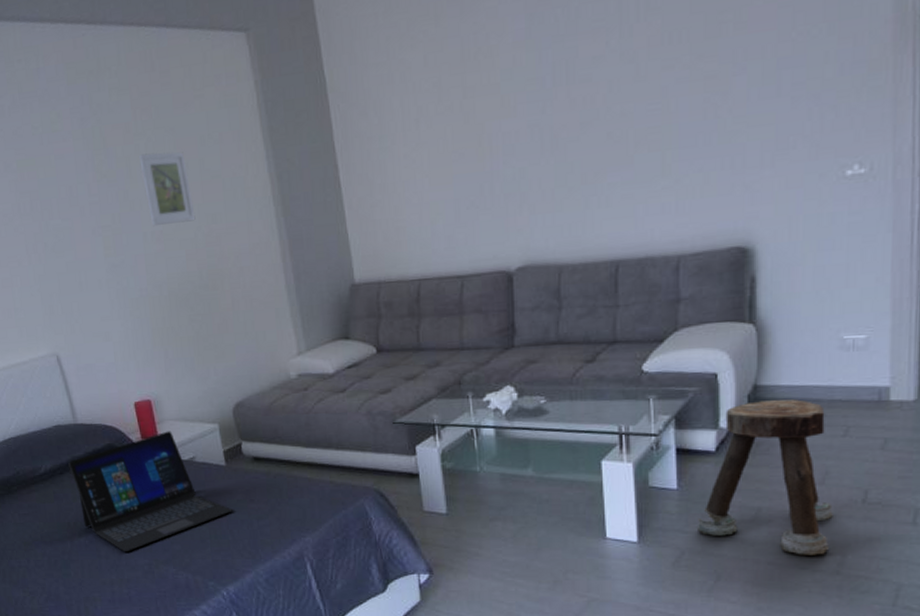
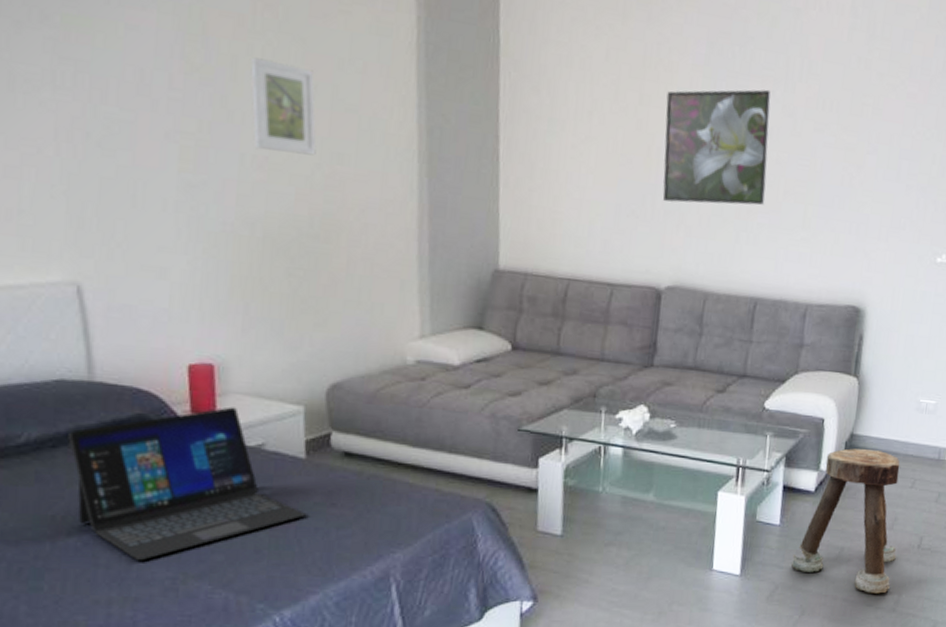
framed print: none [490,41,614,186] -> present [662,89,772,205]

